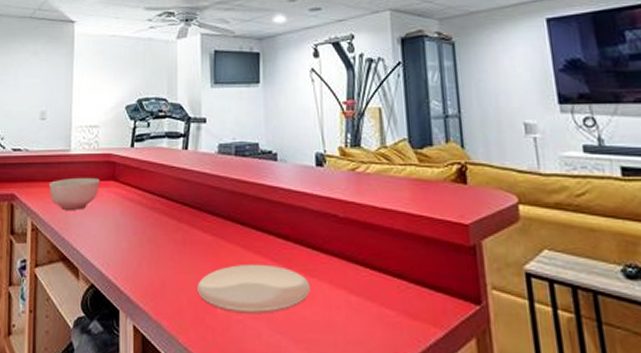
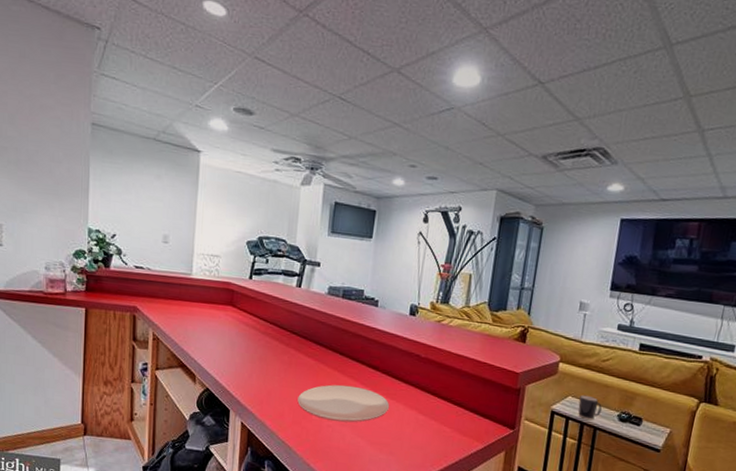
bowl: present [48,177,100,210] -> none [170,298,218,327]
mug: none [559,245,596,282] -> present [578,394,602,421]

